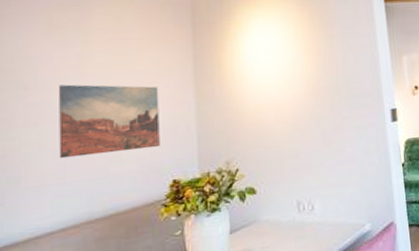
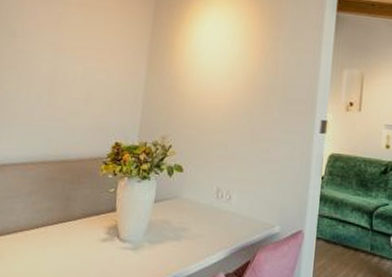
wall art: present [58,84,160,159] -> none [30,38,118,110]

